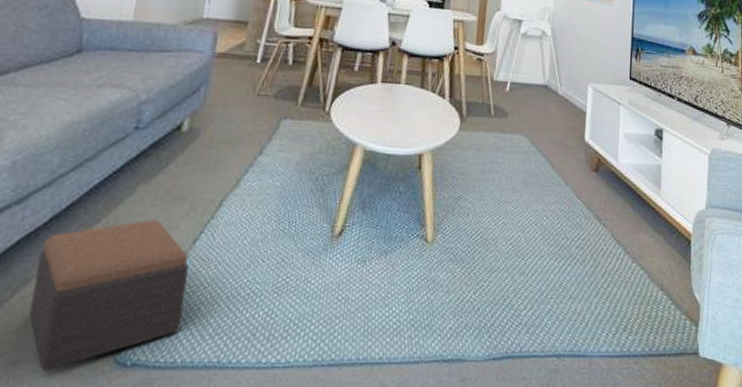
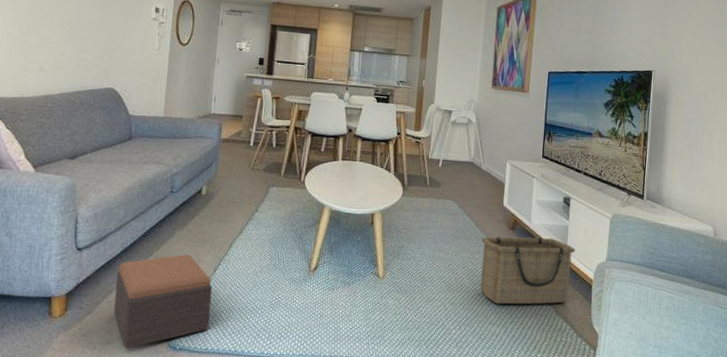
basket: none [558,180,670,271] -> present [480,236,575,305]

